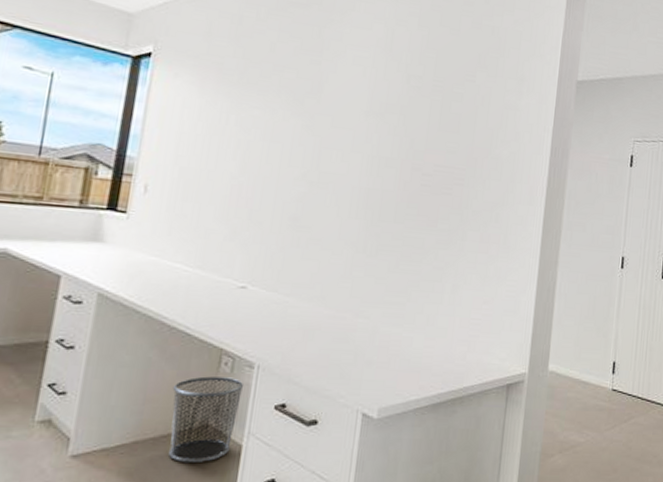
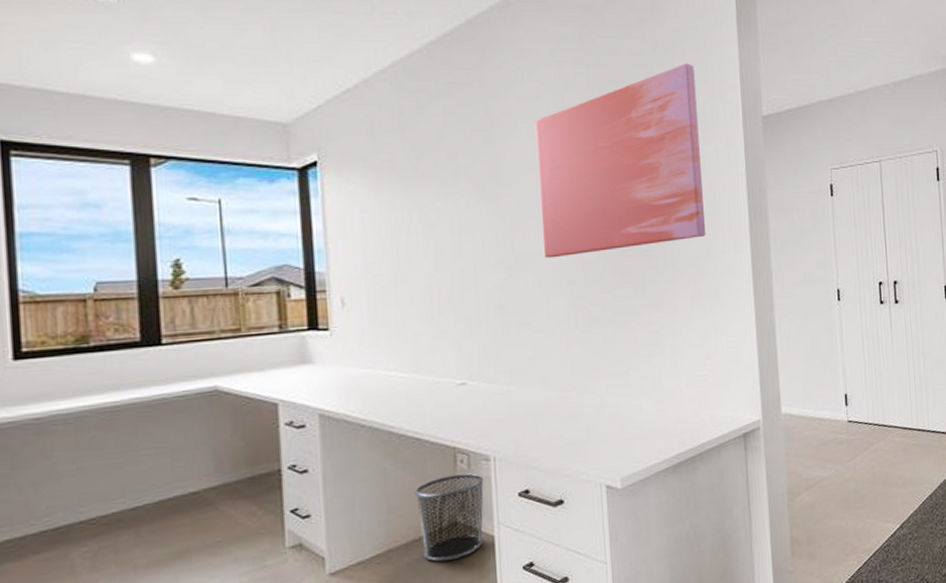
wall art: none [346,20,521,185] -> present [535,63,706,258]

